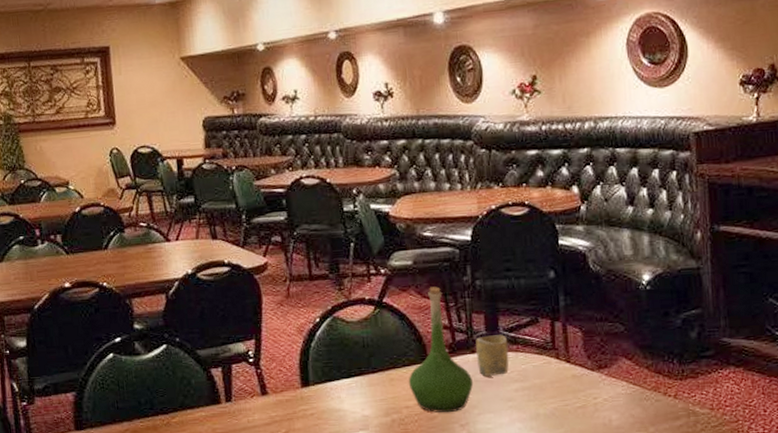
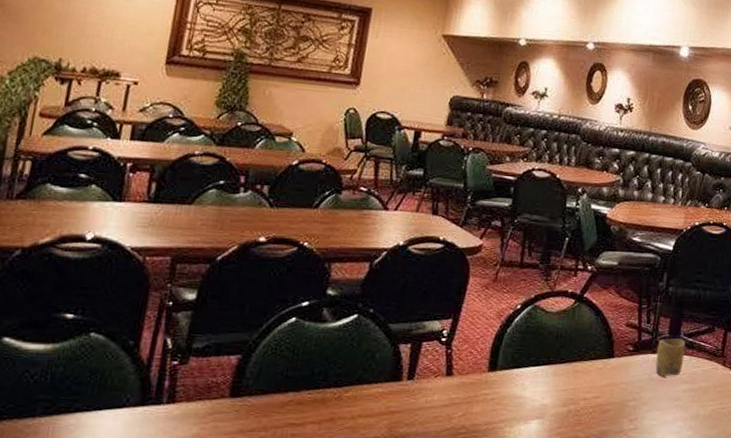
vase: present [408,287,474,413] -> none [590,288,649,408]

